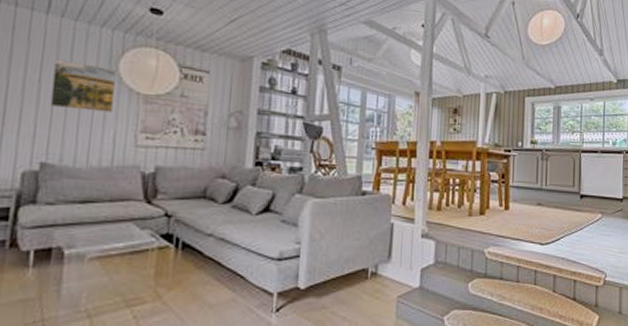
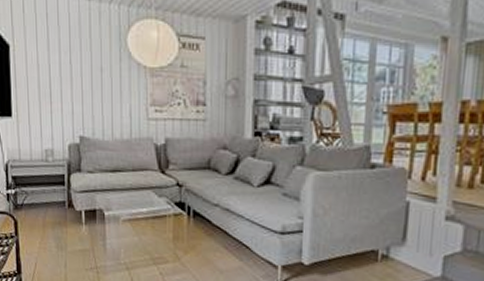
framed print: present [49,59,116,113] -> none [79,40,127,88]

